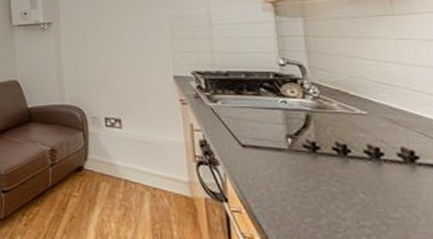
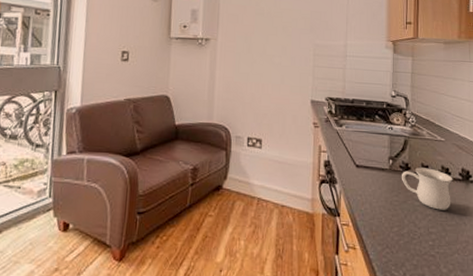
mug: none [307,147,390,200] -> present [402,167,453,210]

